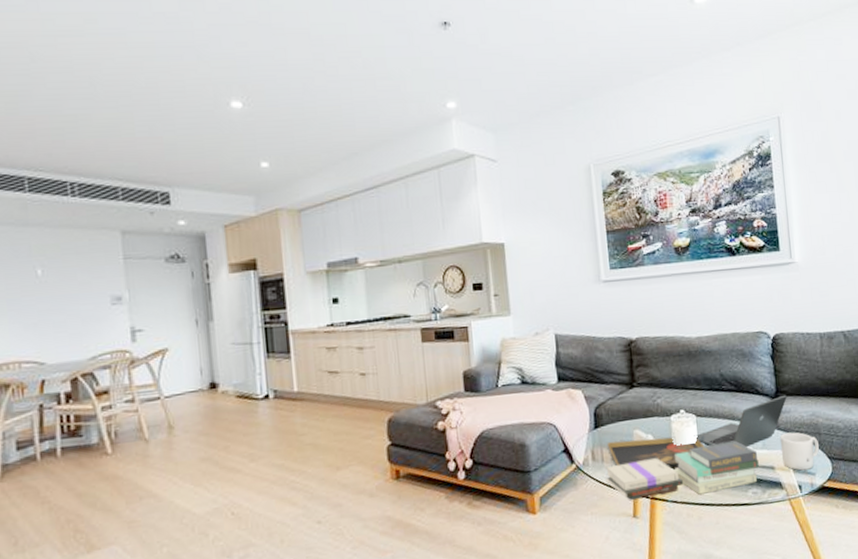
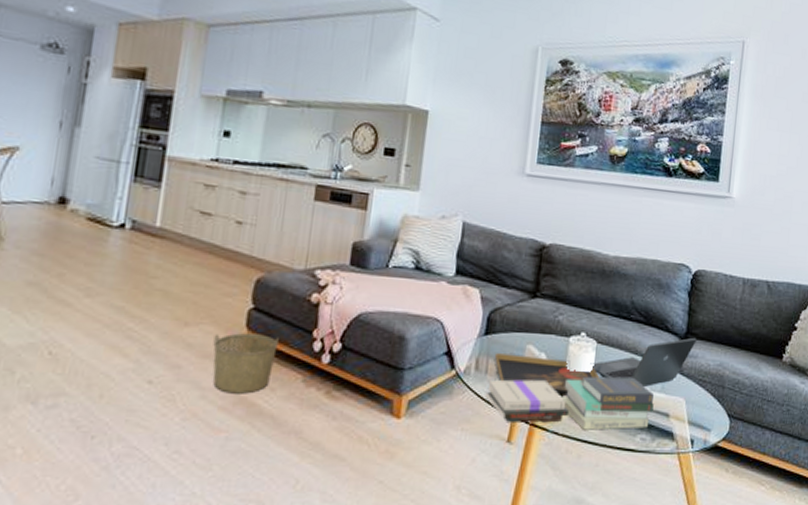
basket: none [363,464,419,520] -> present [213,333,279,394]
mug: present [779,432,819,471] -> none [679,379,720,424]

